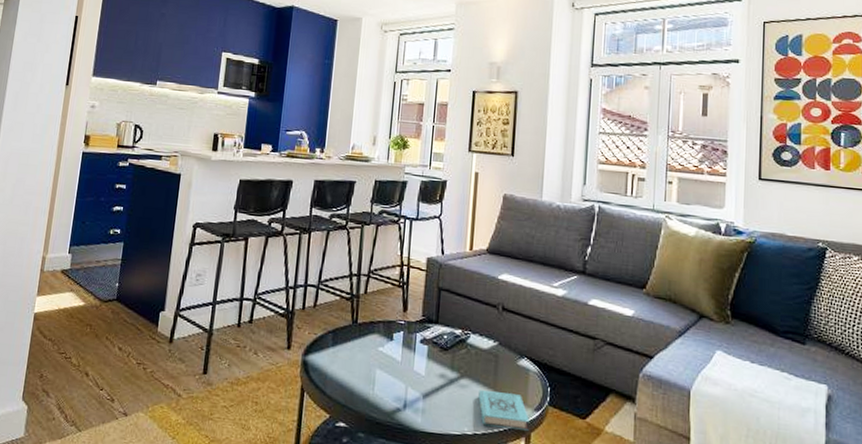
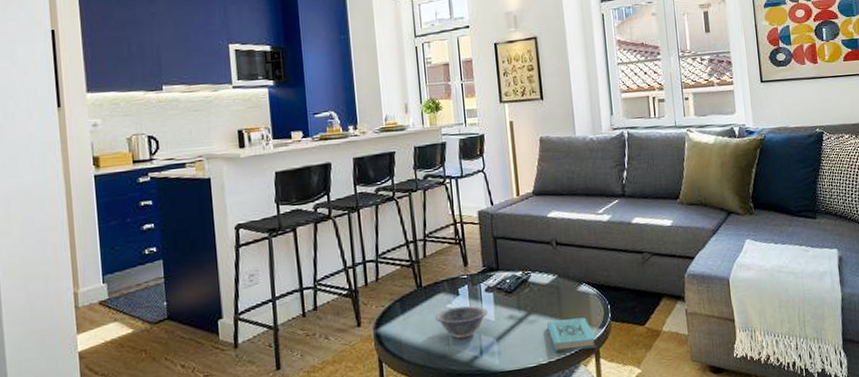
bowl: none [364,351,420,387] -> present [434,305,489,338]

